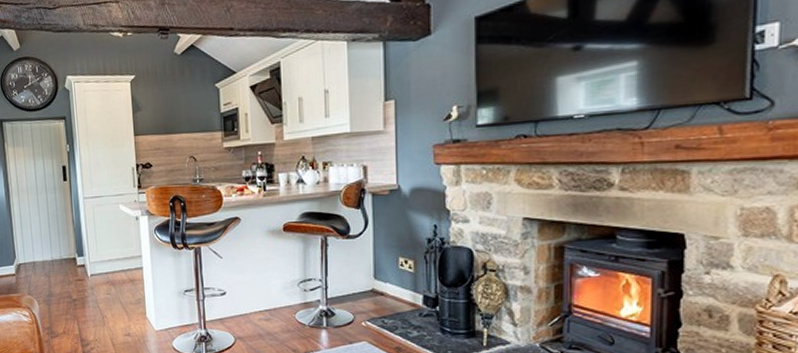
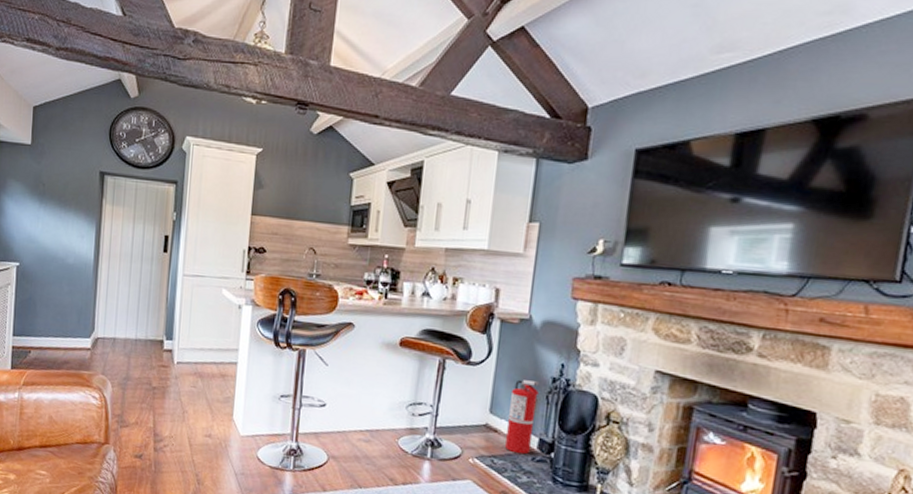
fire extinguisher: none [392,244,417,312] -> present [505,379,540,455]

